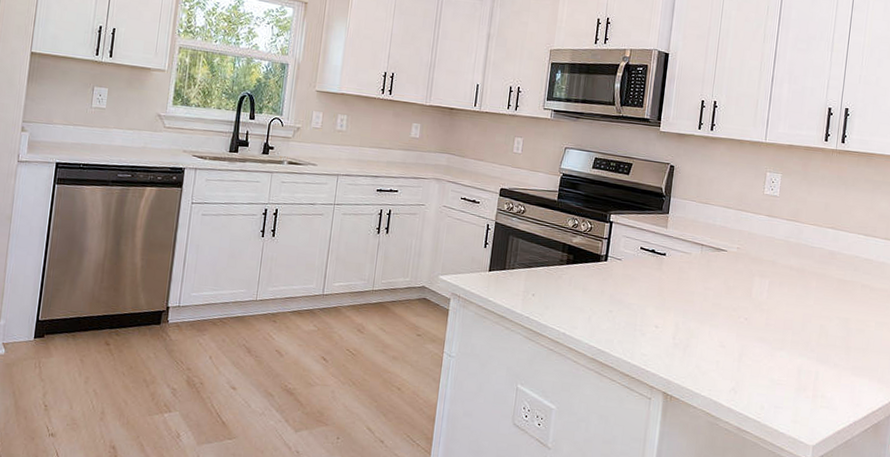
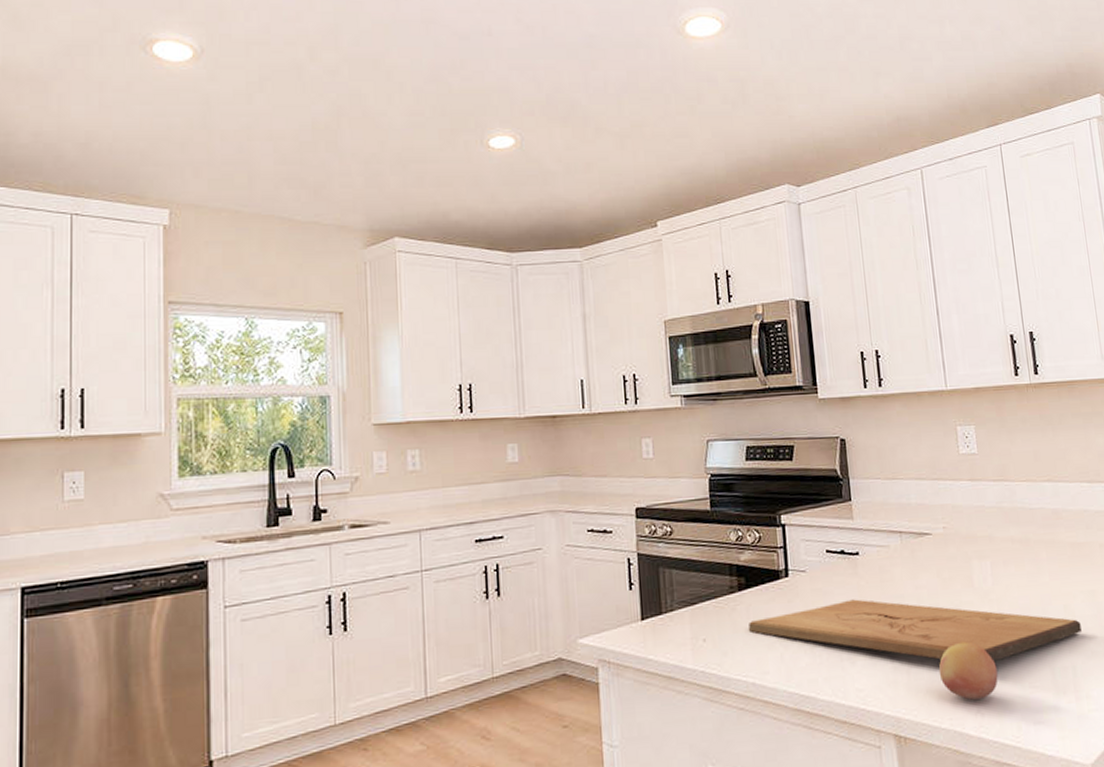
cutting board: none [568,287,831,355] -> present [748,599,1082,661]
fruit: none [708,335,755,381] -> present [939,641,998,700]

